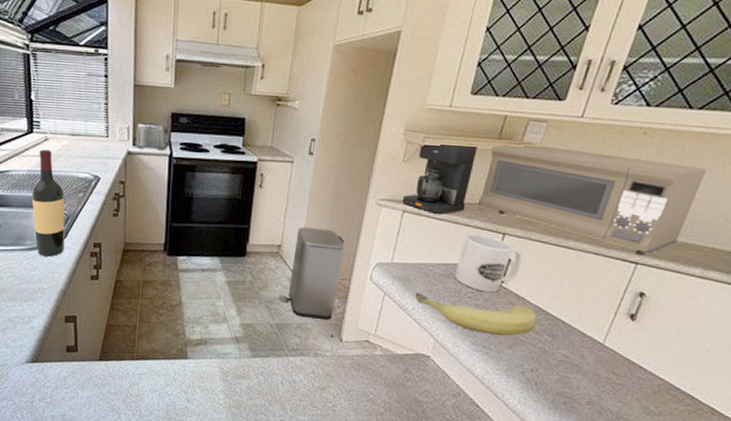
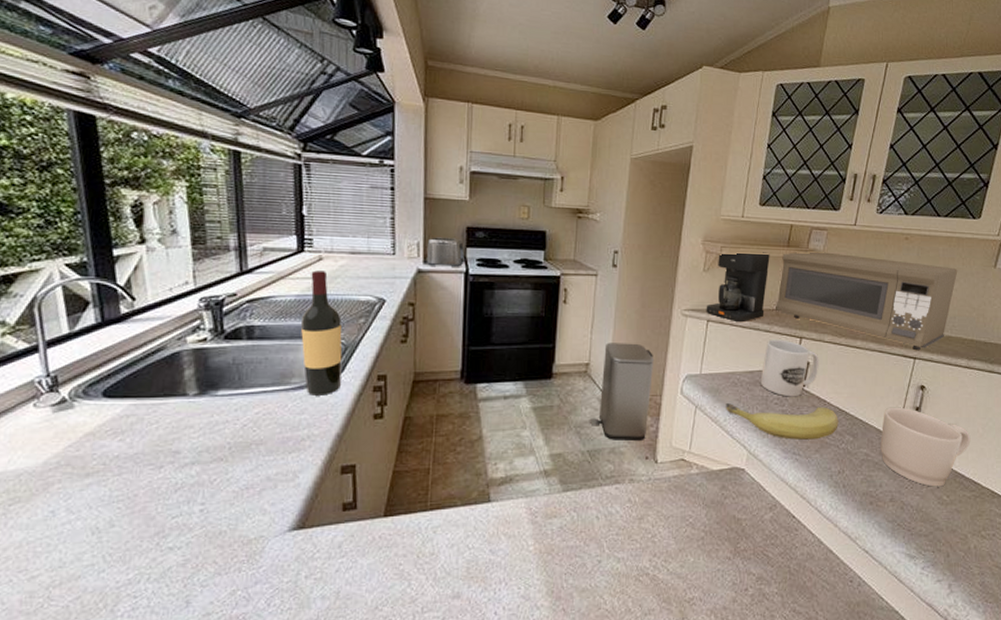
mug: none [582,311,694,397] -> present [880,407,971,487]

